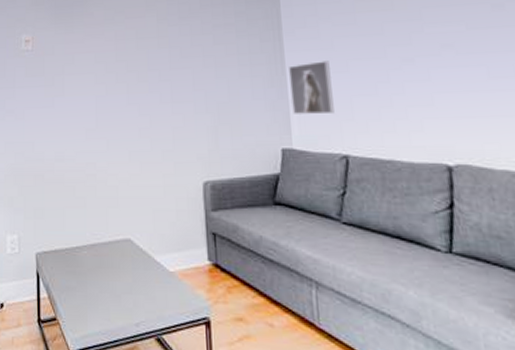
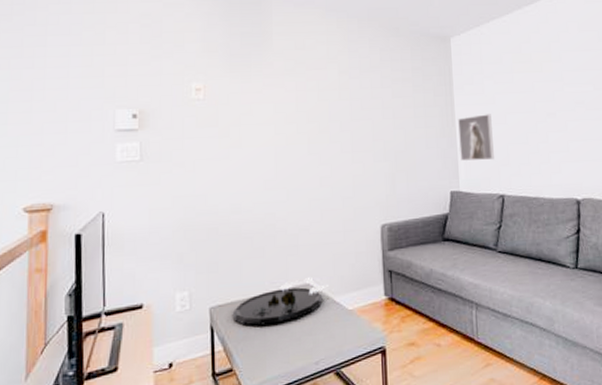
decorative tray: none [56,231,148,278] -> present [232,277,328,326]

